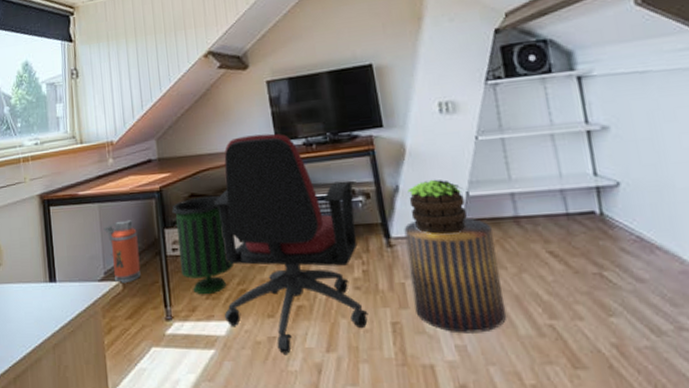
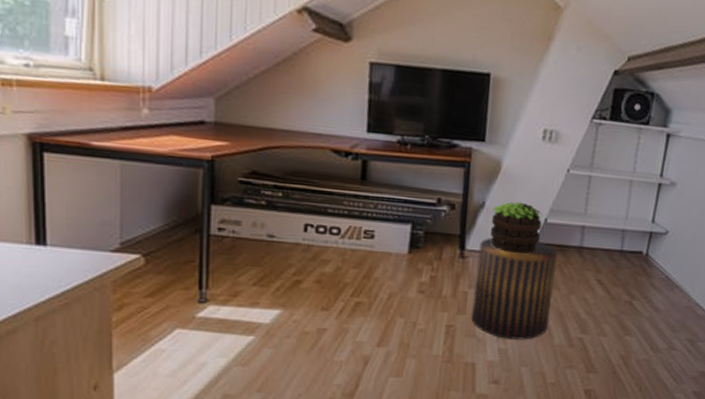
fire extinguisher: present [103,220,141,284] -> none [125,186,173,259]
trash can: present [172,195,234,295] -> none [224,176,293,282]
office chair: present [213,133,368,354] -> none [271,118,443,346]

